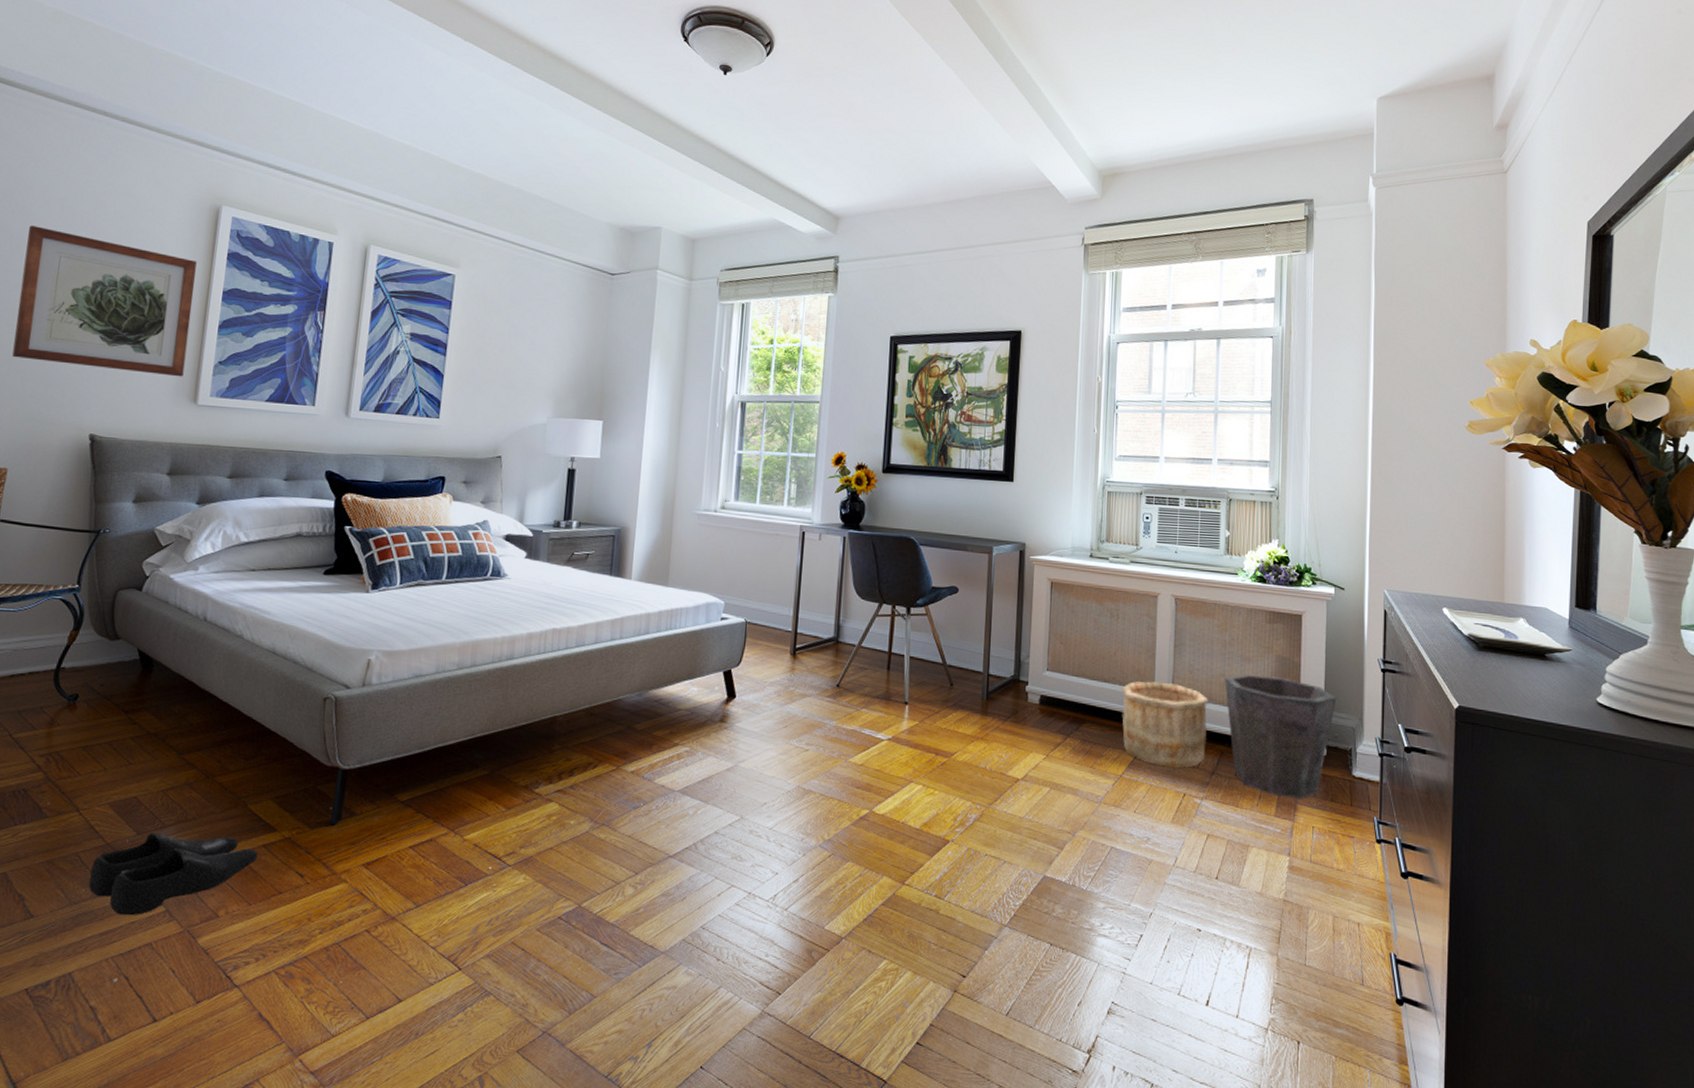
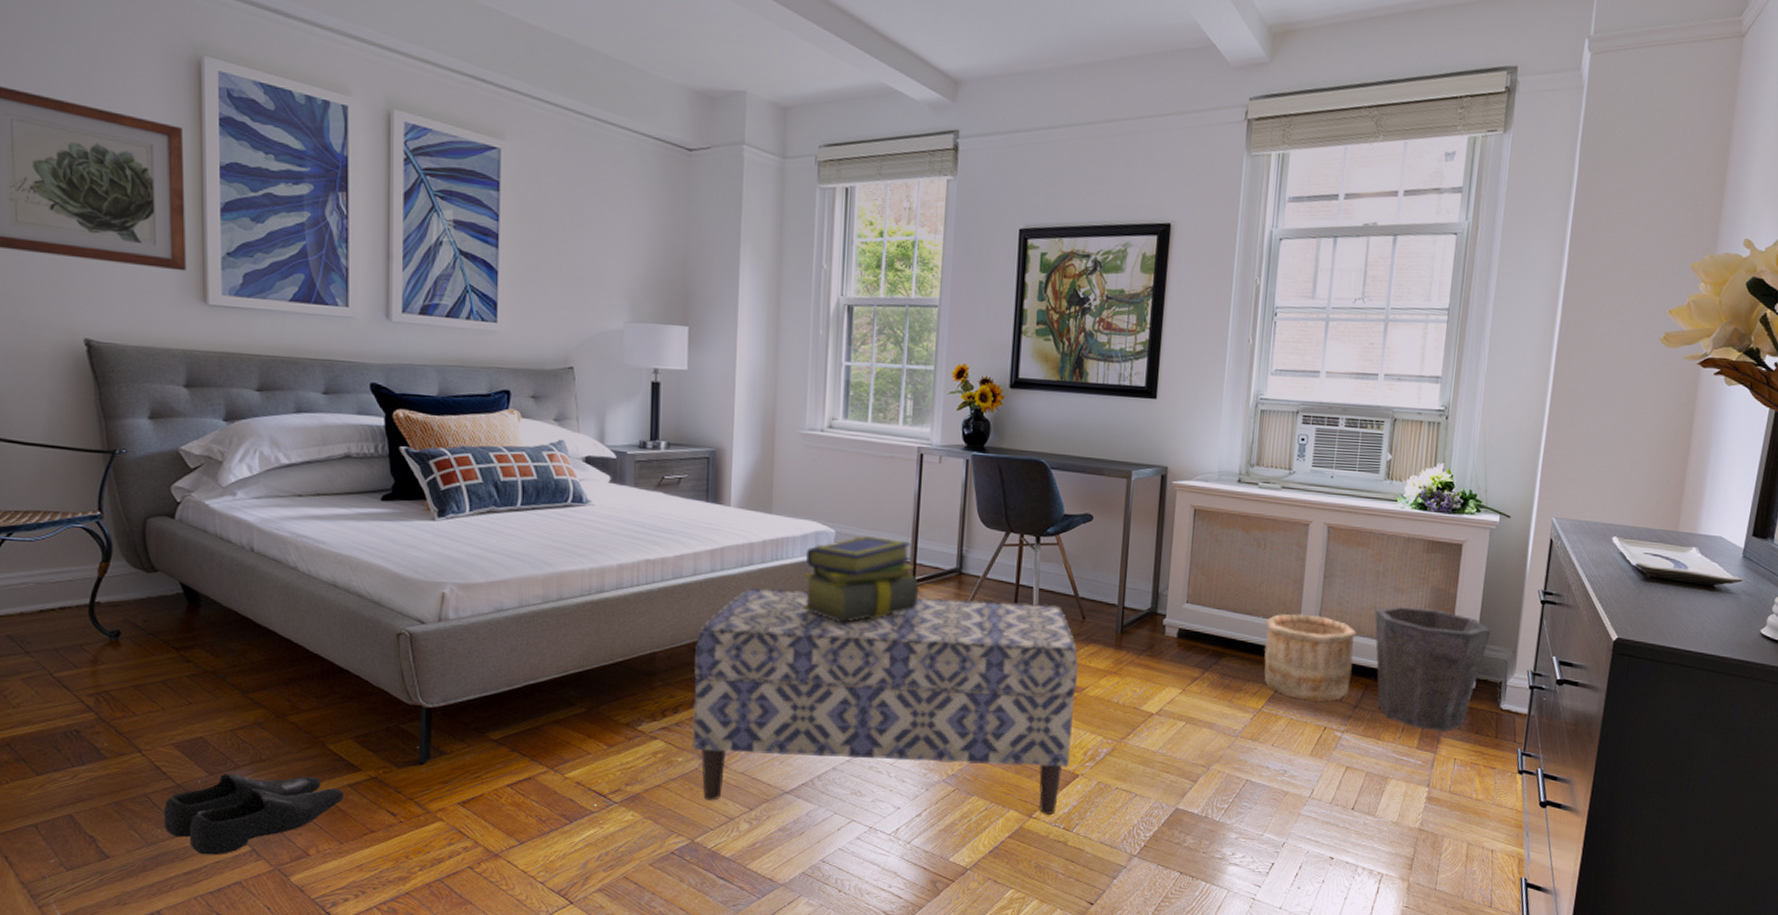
bench: none [585,655,947,881] -> present [692,588,1078,814]
stack of books: none [691,606,800,689] -> present [801,535,920,623]

